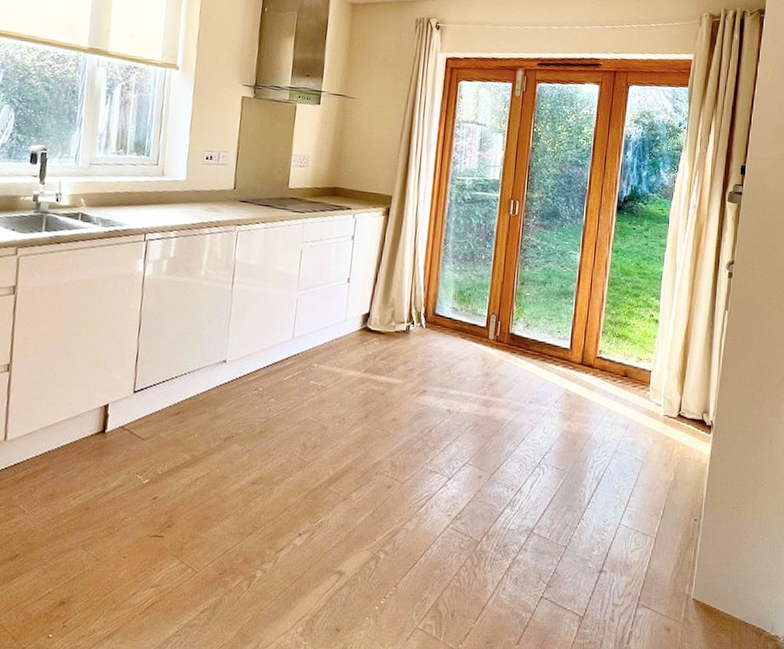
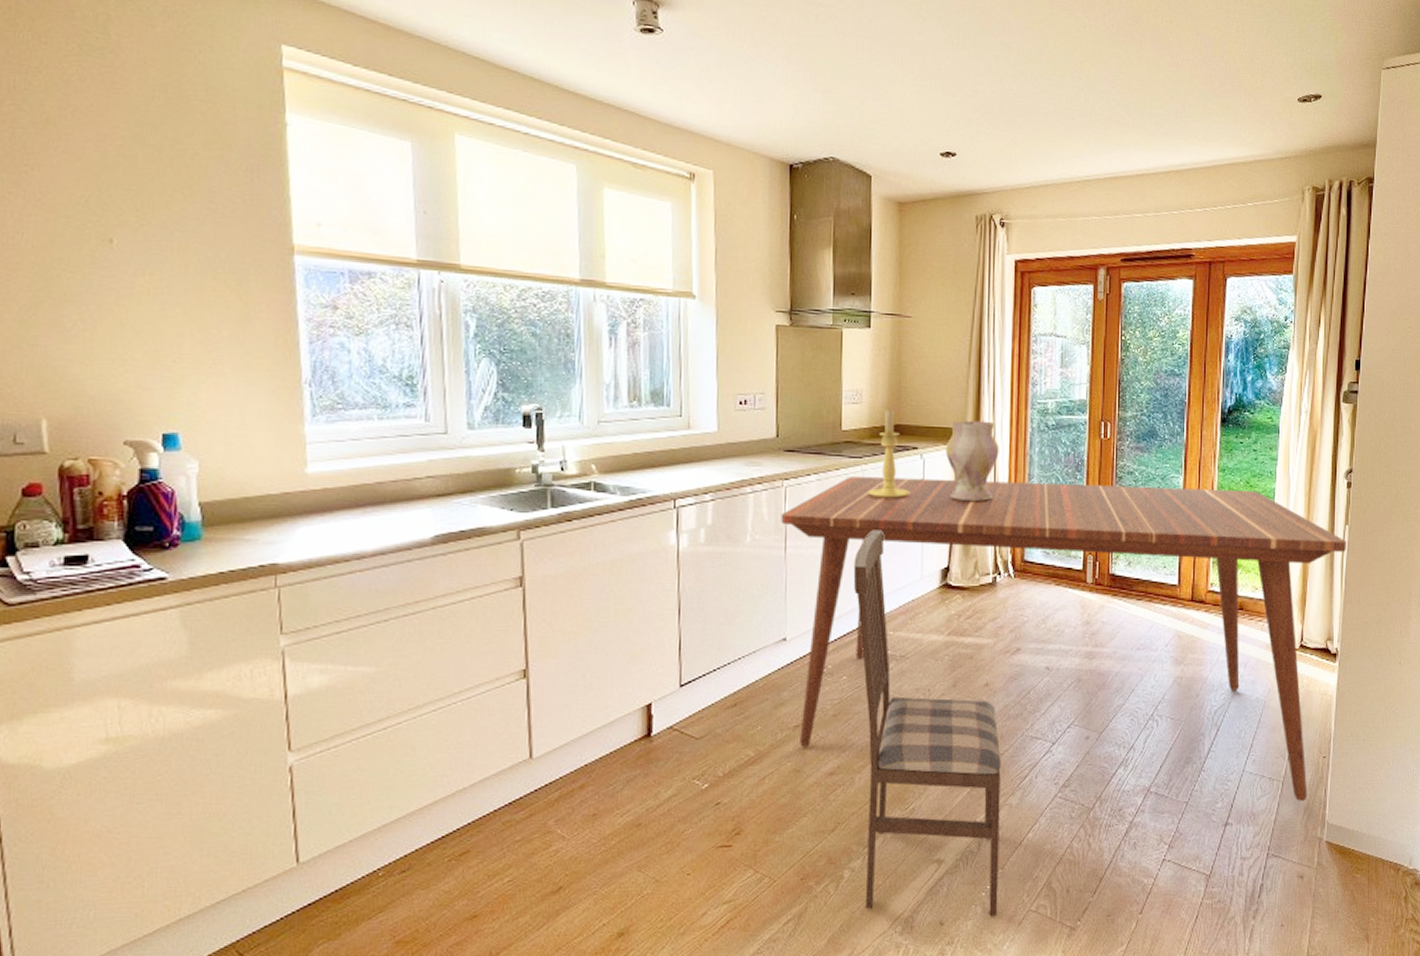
dining table: none [229,228,726,559] -> present [781,477,1347,802]
dining chair: none [273,275,402,630] -> present [853,530,1001,917]
candle holder: none [306,173,342,251] -> present [868,408,910,499]
vase: none [375,188,421,259] -> present [946,420,999,502]

